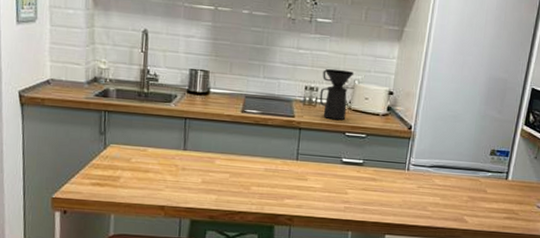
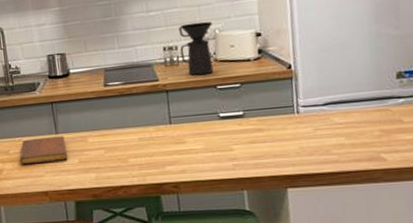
notebook: none [140,150,193,178] -> present [19,136,68,165]

